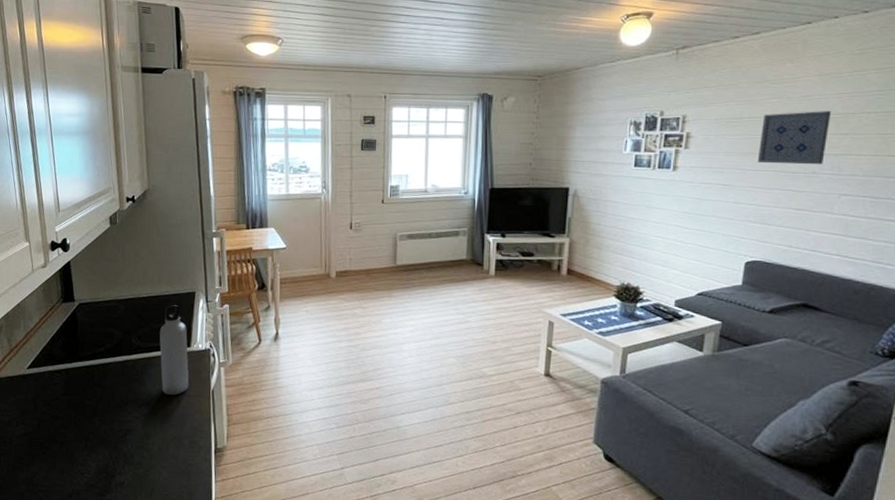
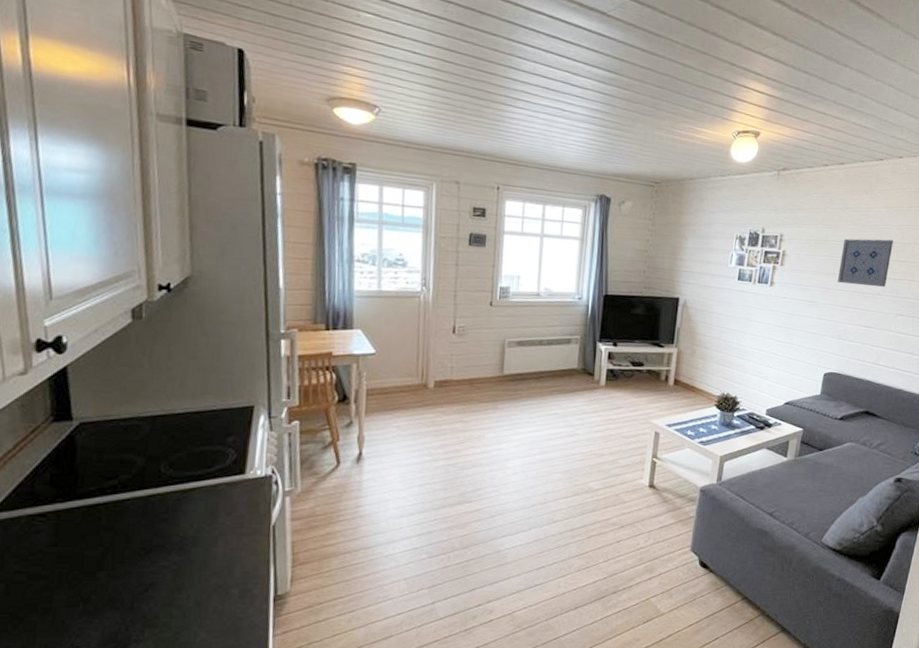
water bottle: present [159,305,189,395] -> none [201,422,242,535]

